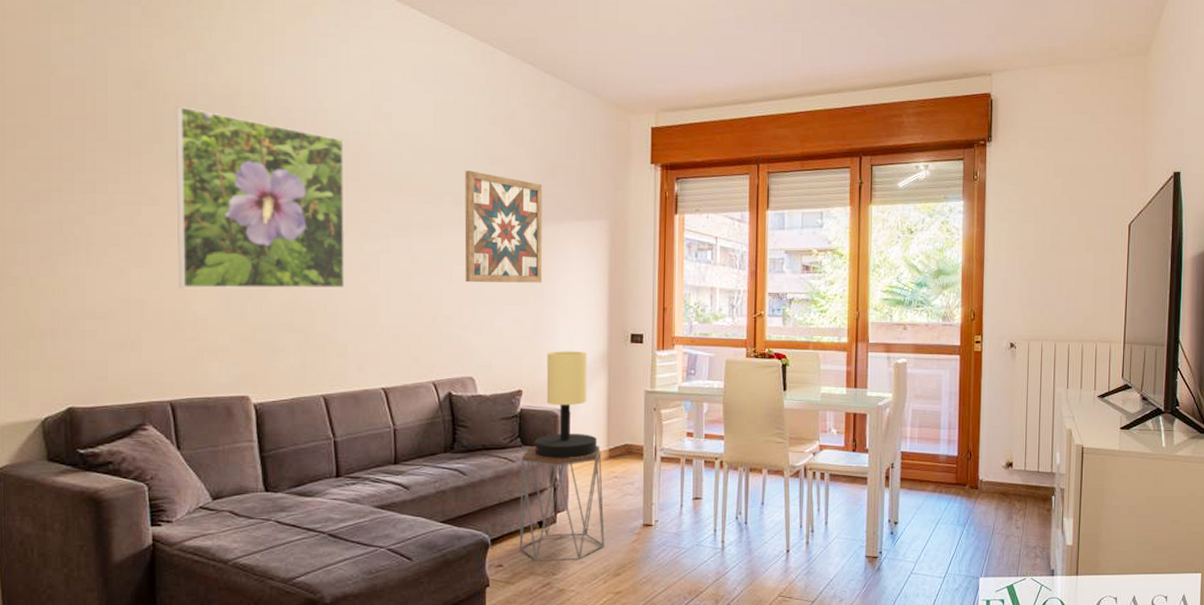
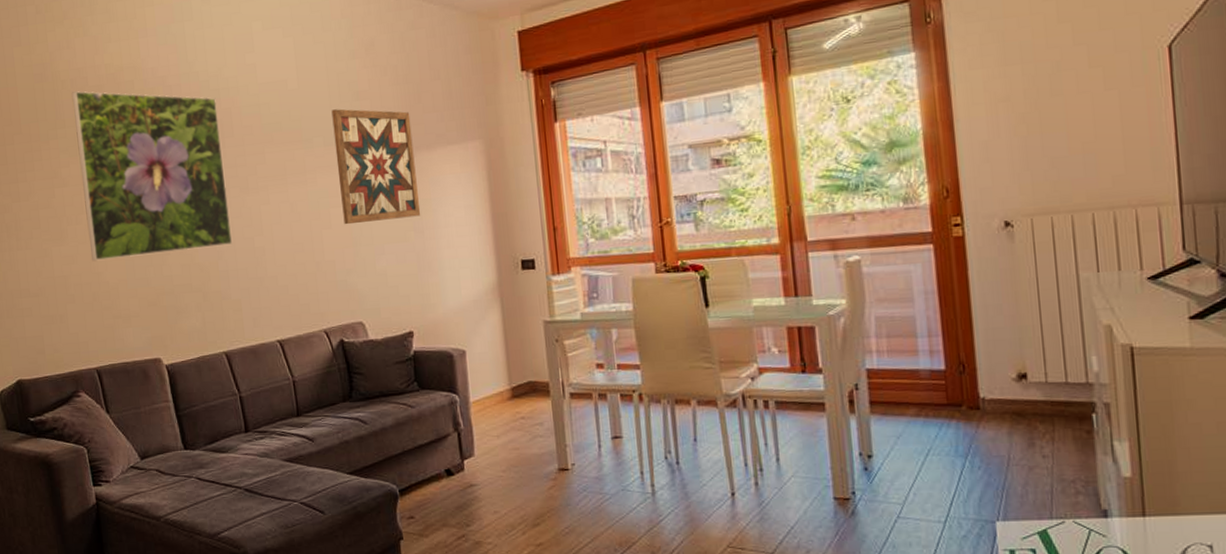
side table: present [519,446,605,561] -> none [420,385,519,512]
table lamp: present [534,351,597,458] -> none [431,284,499,402]

